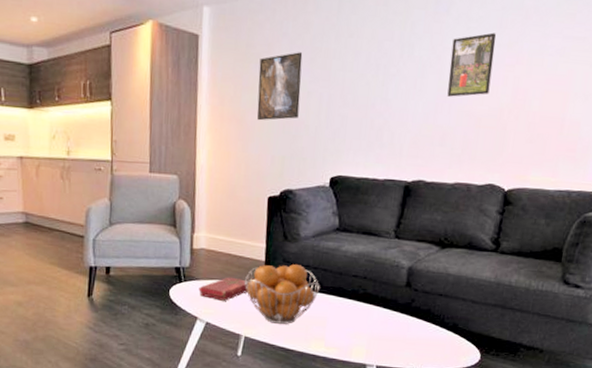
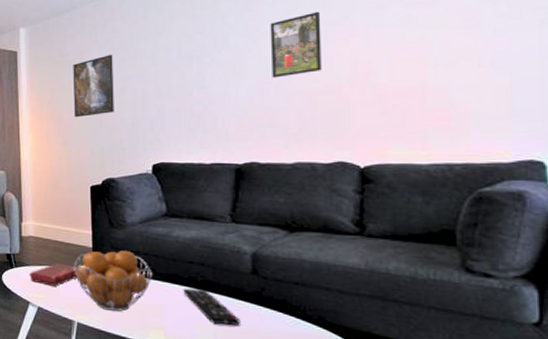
remote control: none [345,300,391,335] -> present [183,288,240,326]

